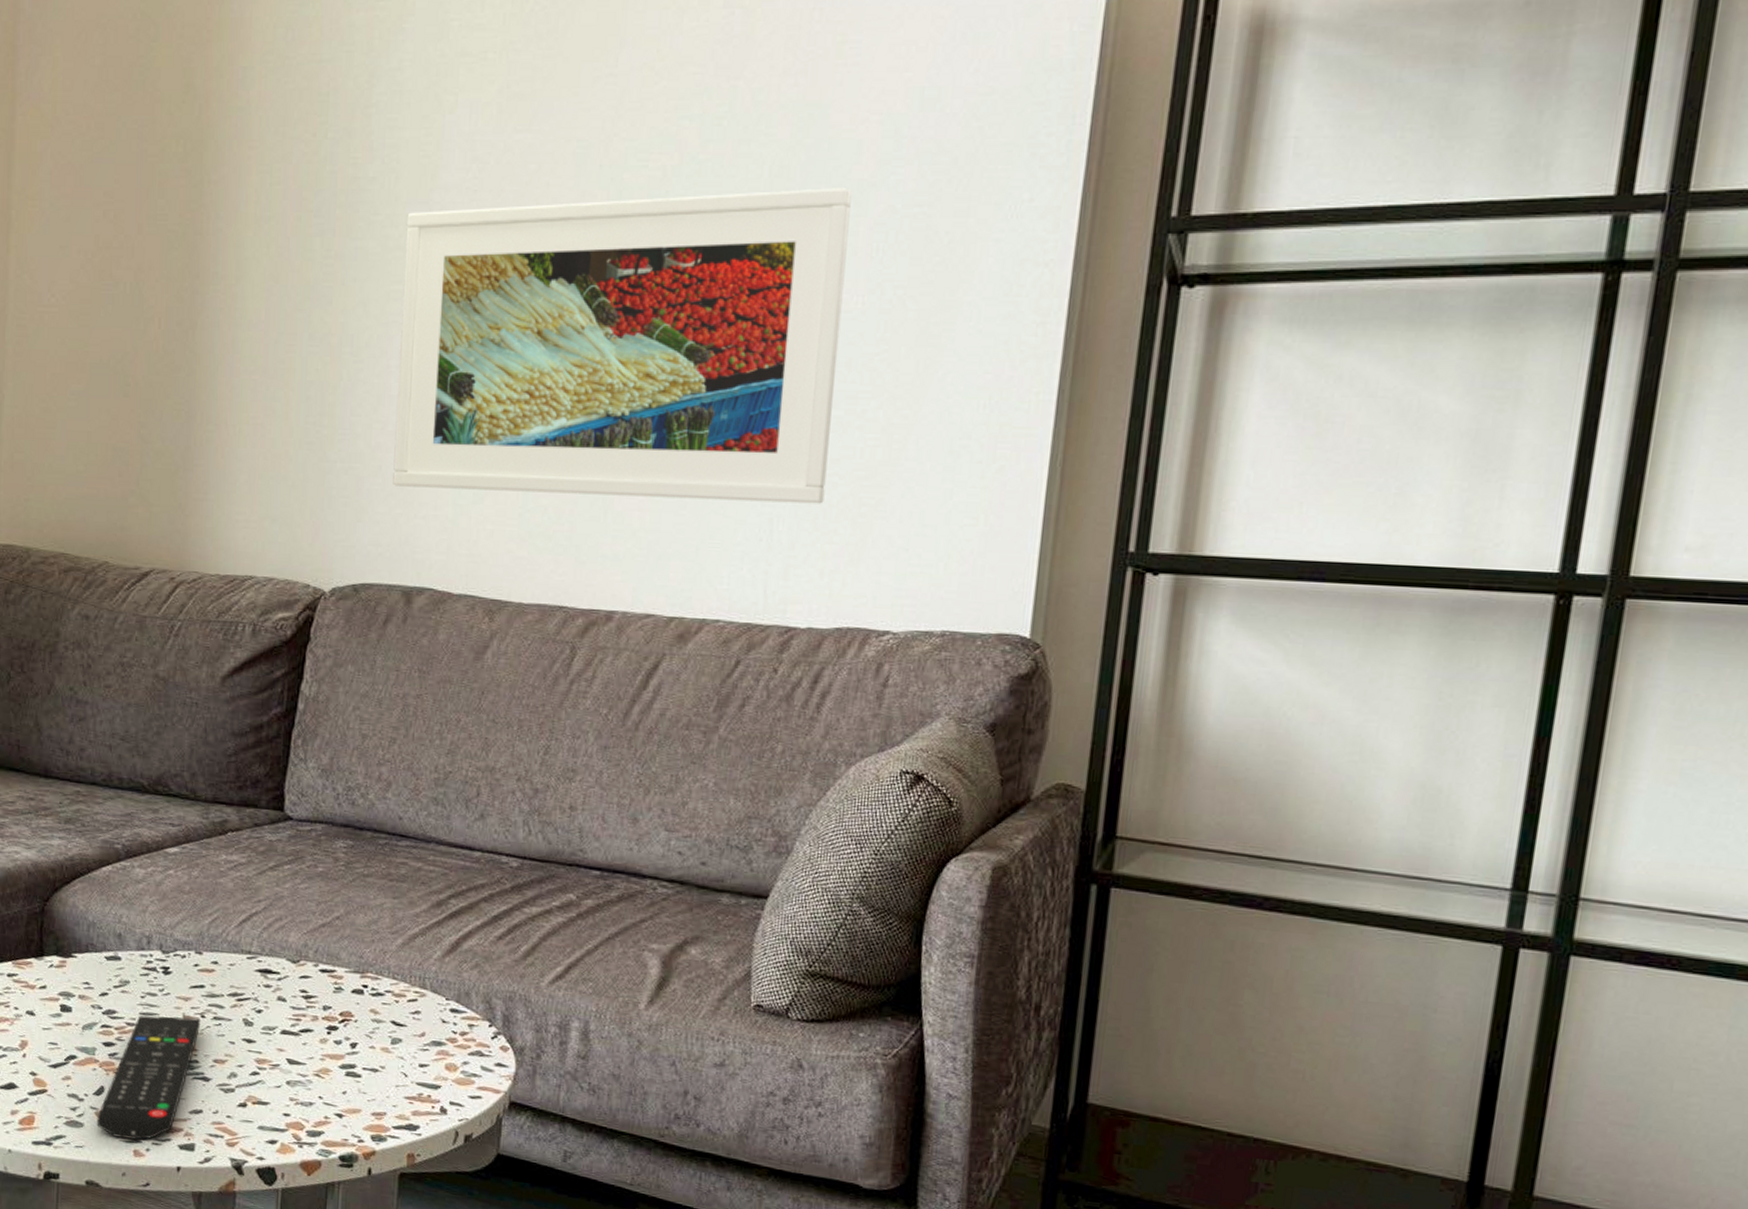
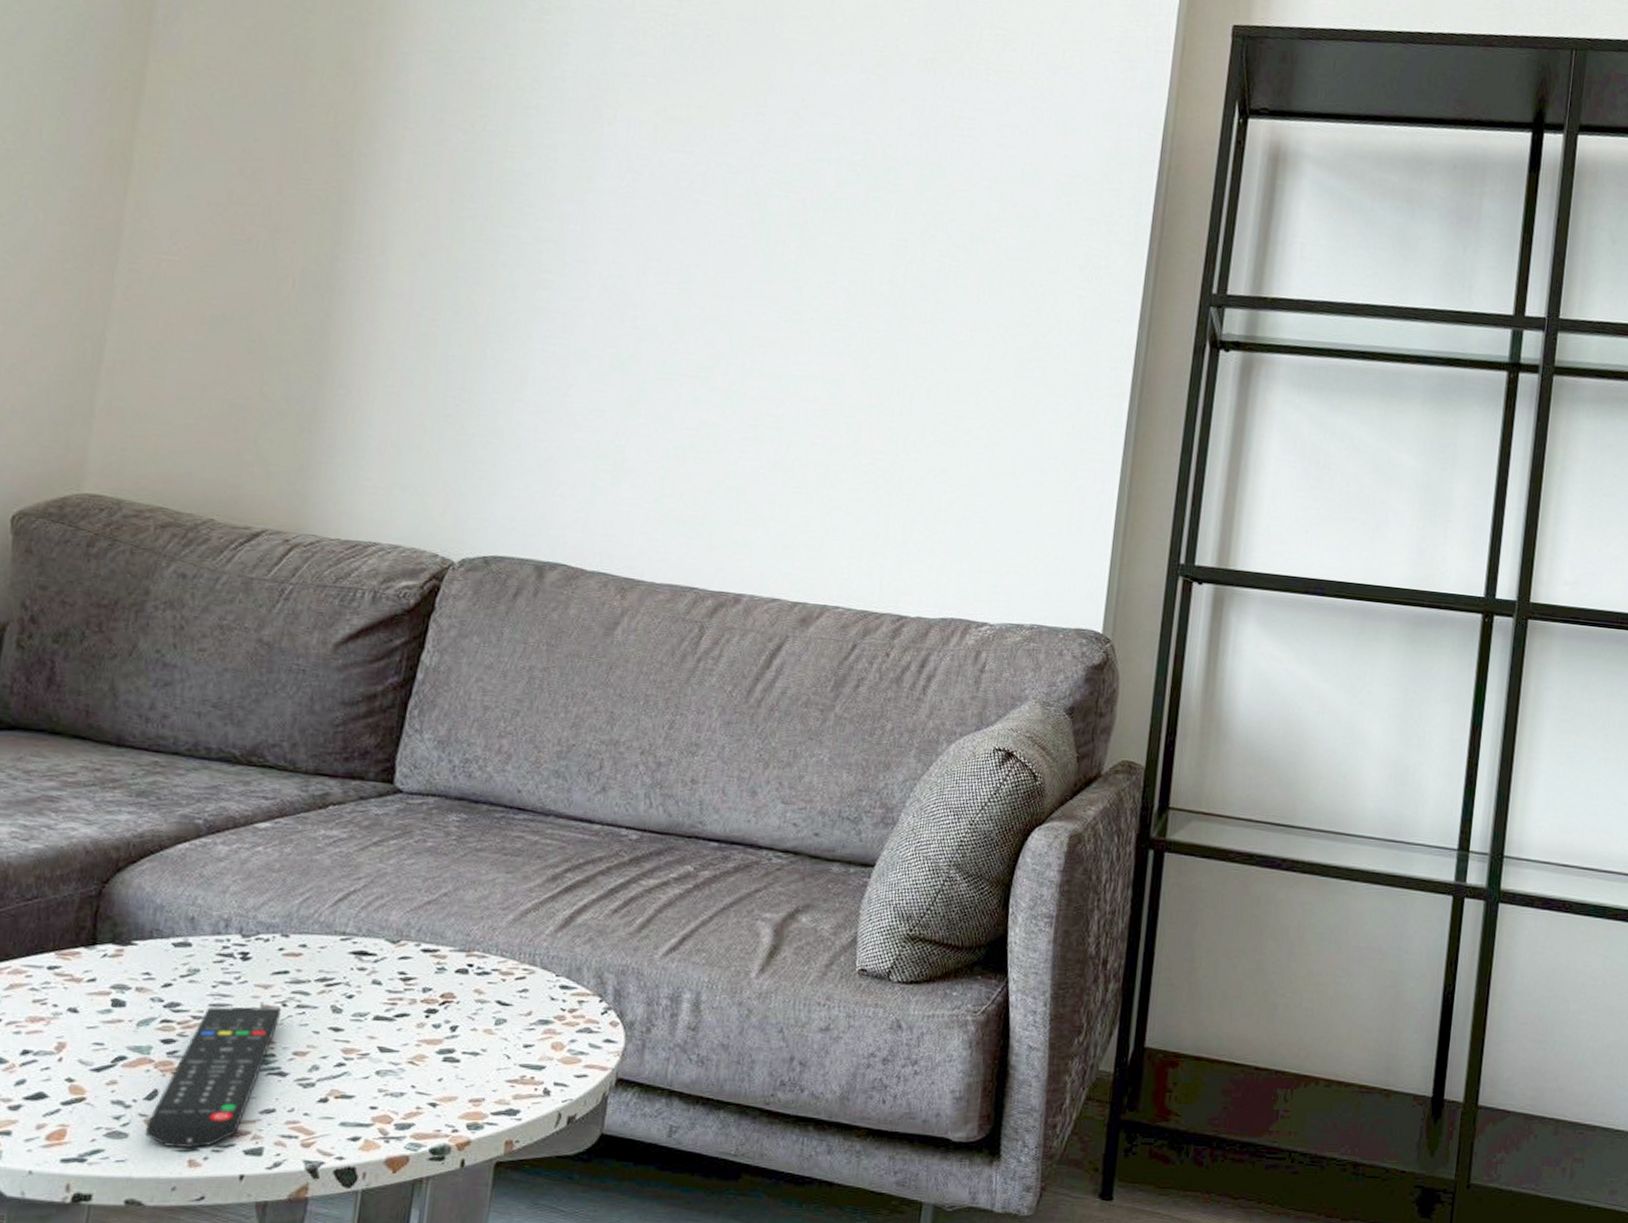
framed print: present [393,188,852,504] -> none [531,209,964,508]

